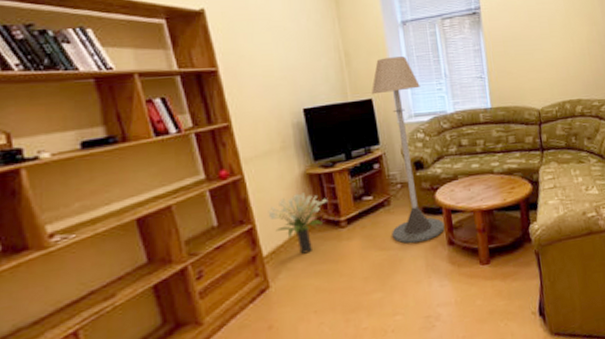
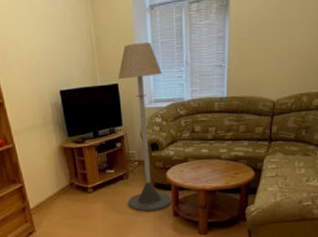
potted plant: present [268,193,329,254] -> none [33,162,79,210]

